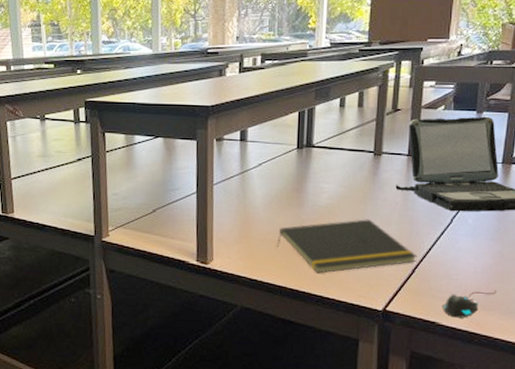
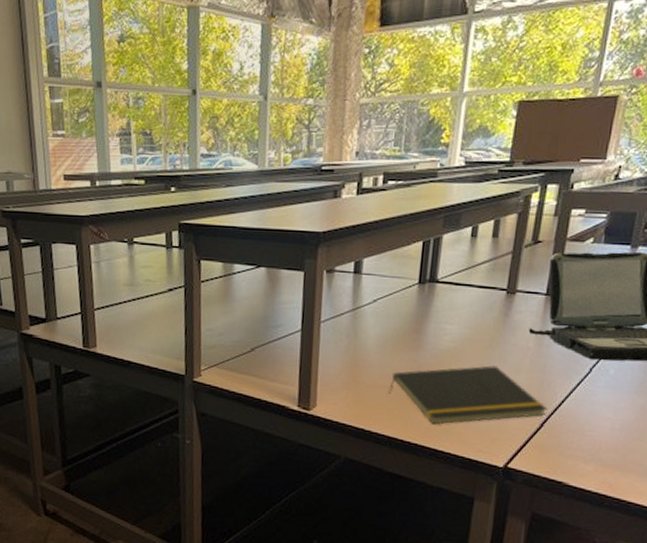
mouse: present [442,289,496,318] -> none [571,448,635,479]

